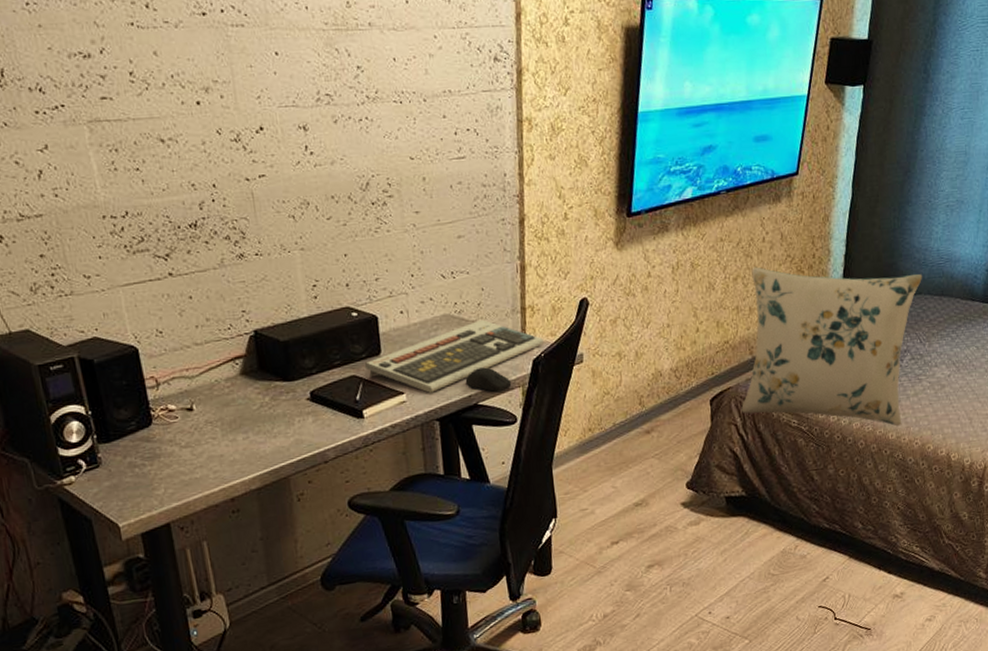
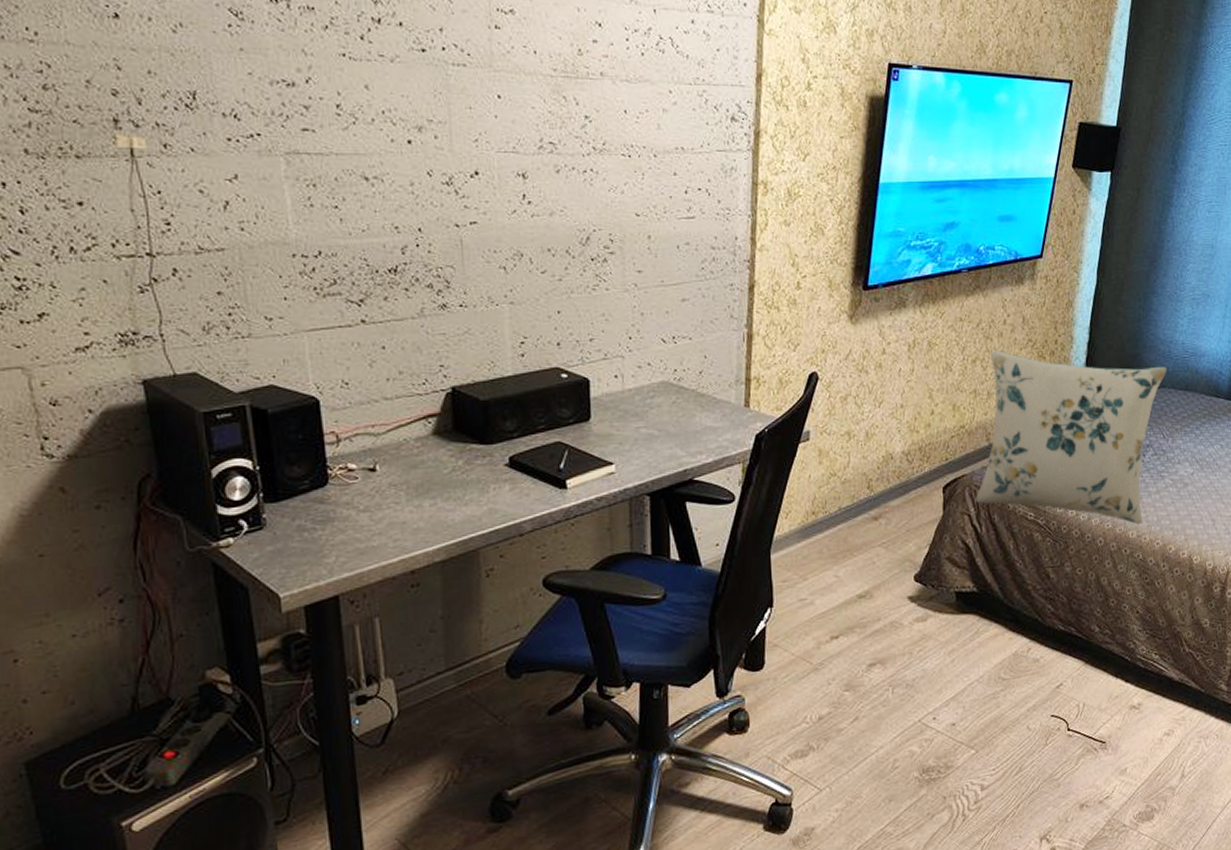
computer keyboard: present [364,319,544,393] -> none [571,388,768,465]
computer mouse: present [465,367,512,393] -> none [681,440,731,468]

